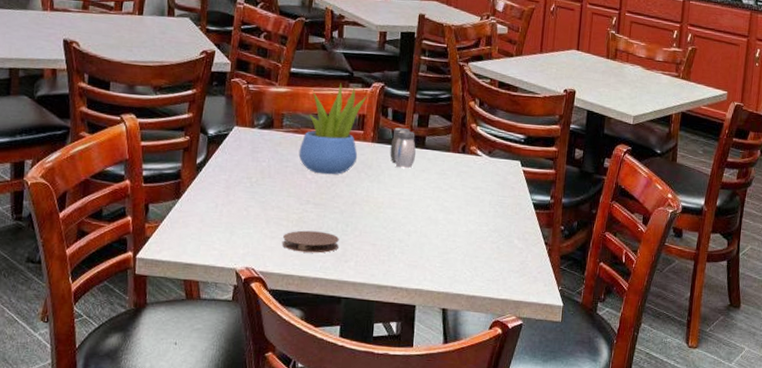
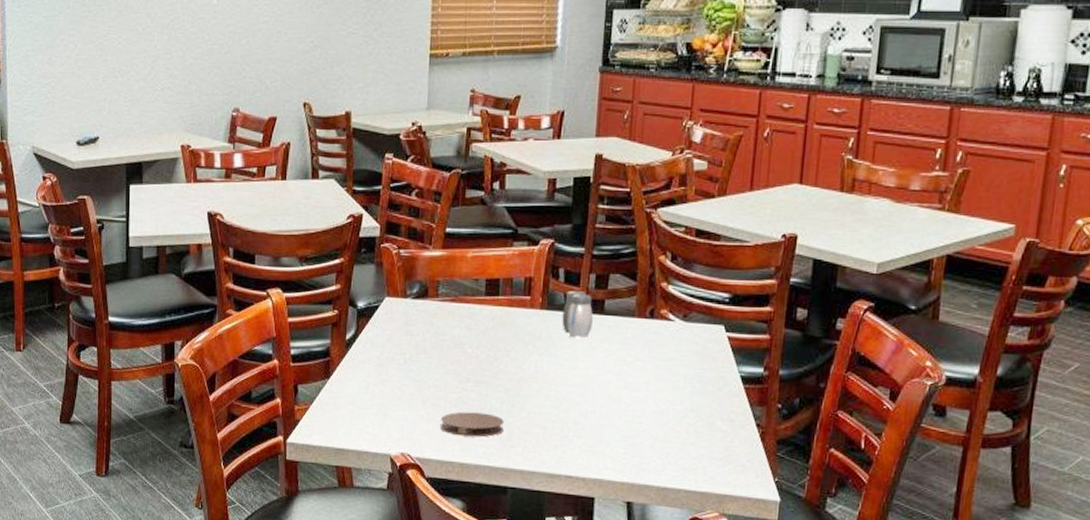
succulent plant: present [298,83,367,175] -> none [456,242,535,348]

